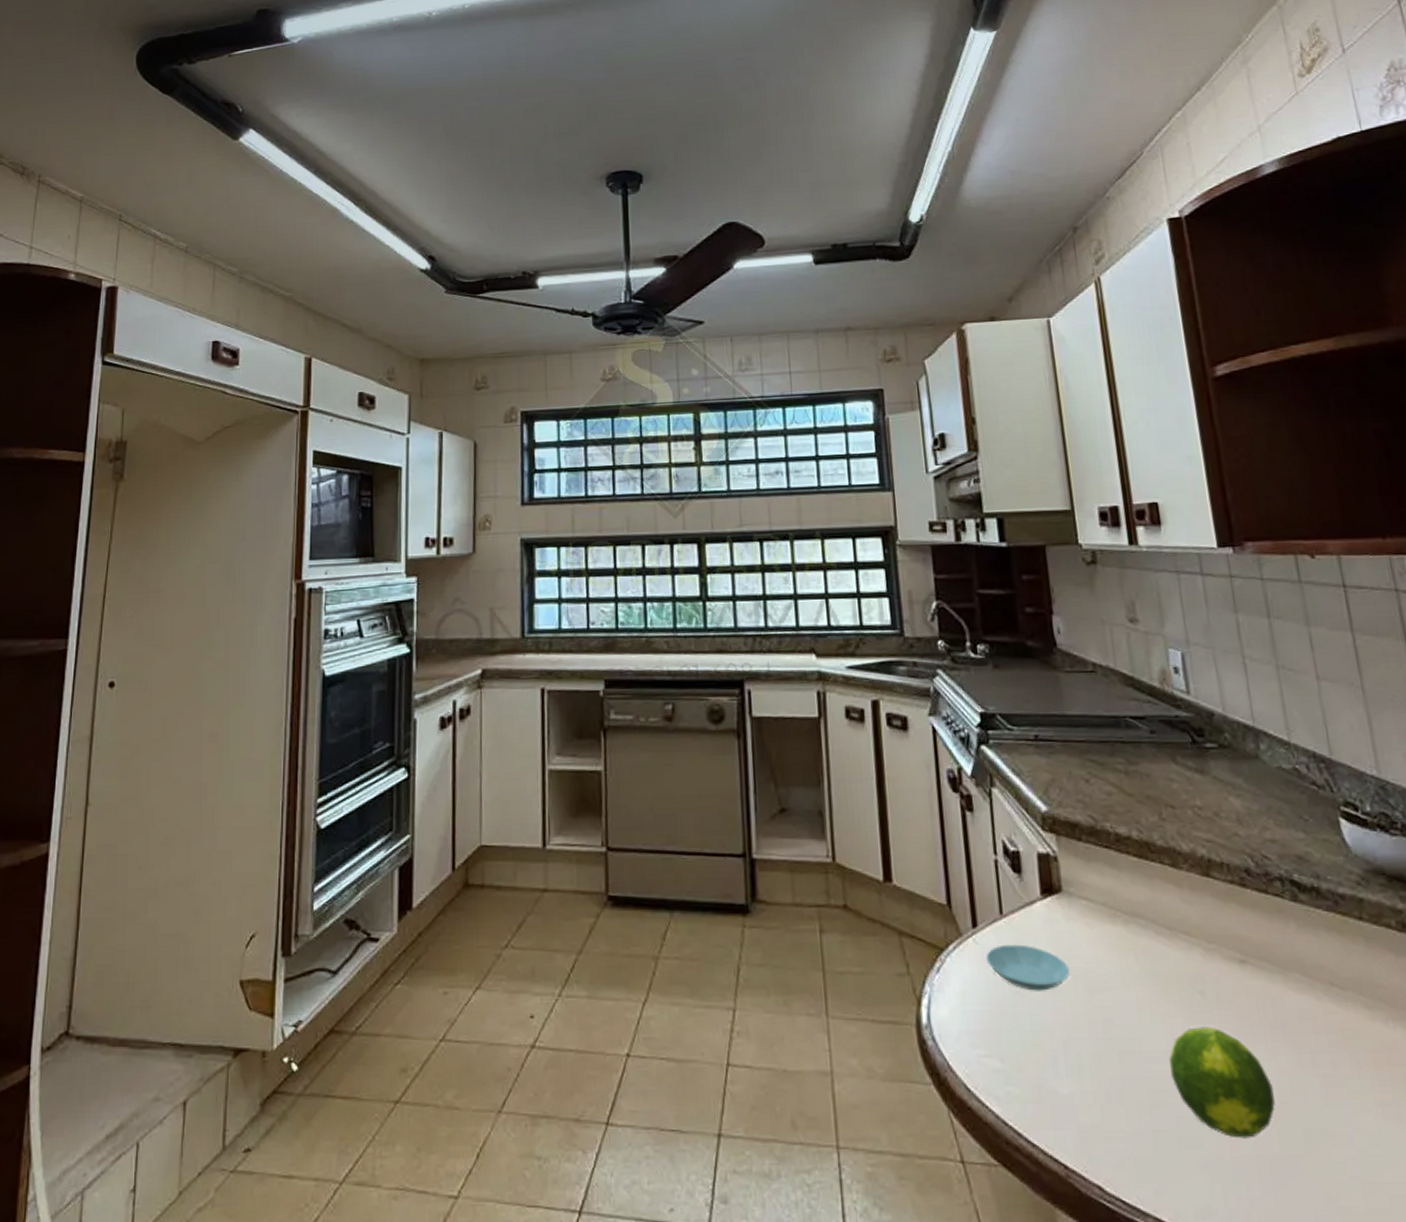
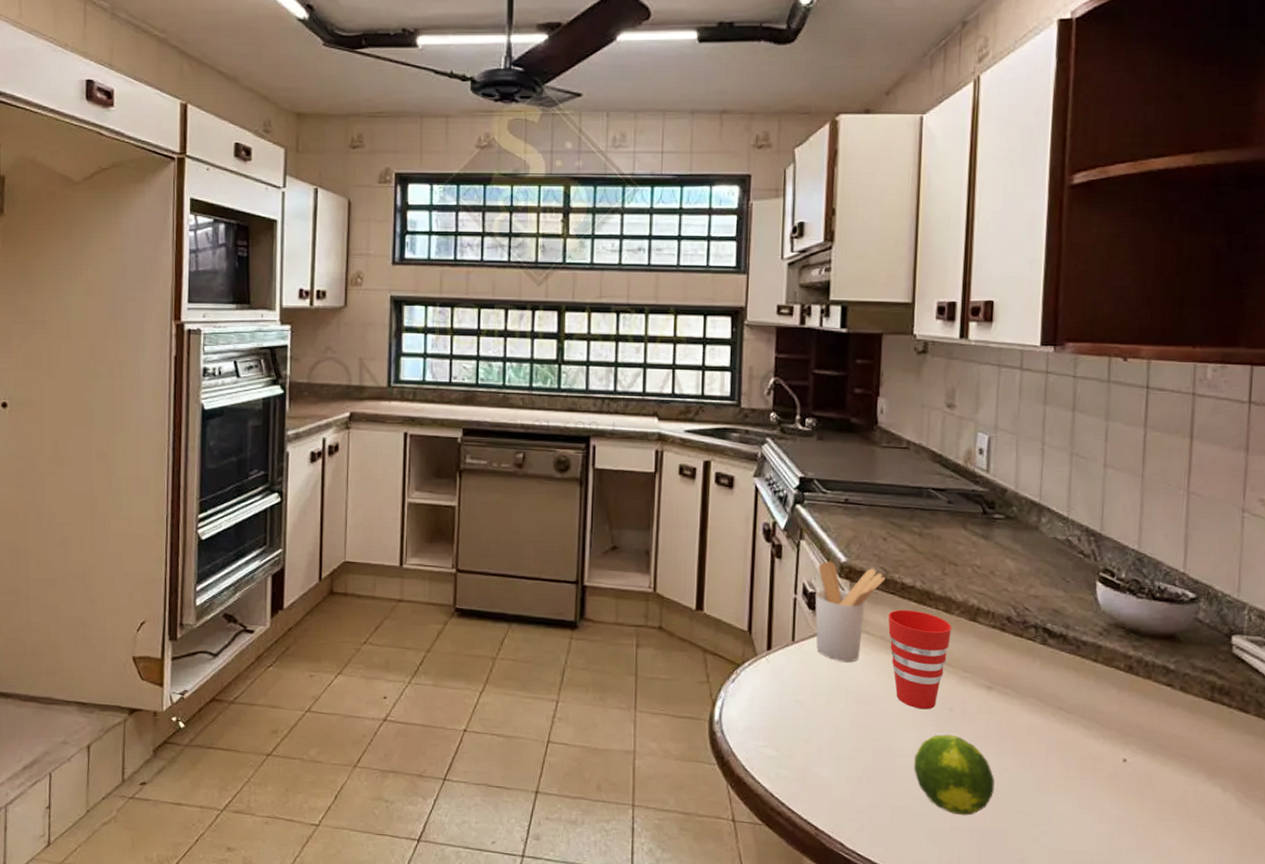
saucer: present [986,944,1070,991] -> none [775,664,844,701]
utensil holder: none [1016,811,1096,938] -> present [815,561,886,663]
cup: none [1106,866,1185,995] -> present [888,609,951,710]

